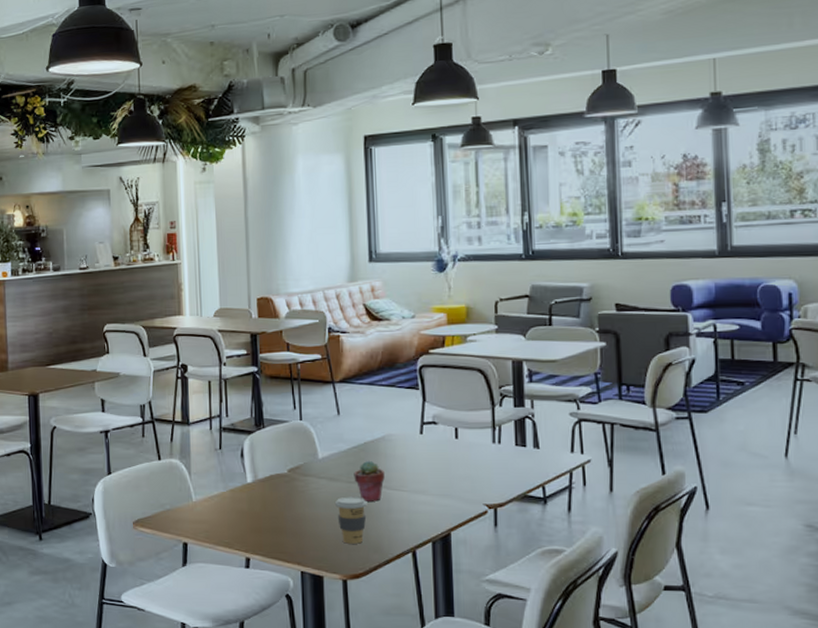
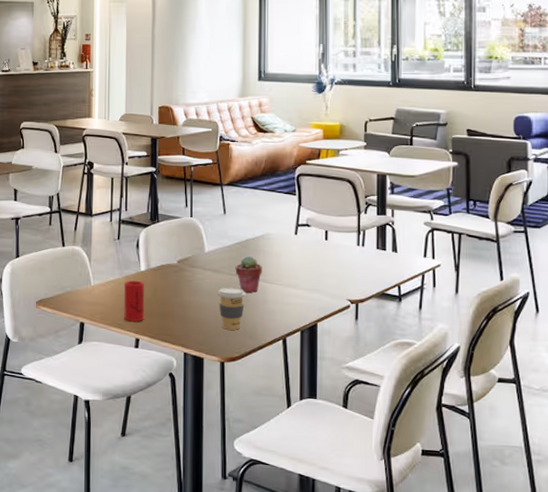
cup: none [229,493,255,540] -> present [123,280,145,322]

